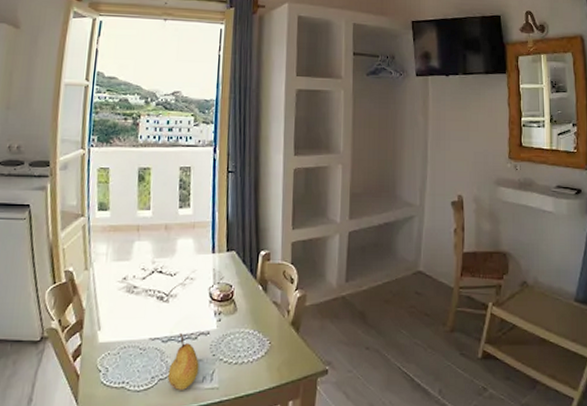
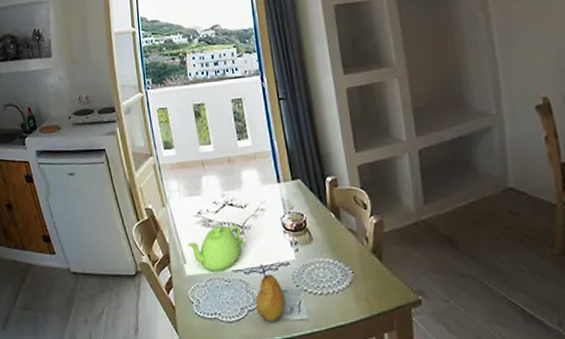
teapot: none [106,292,167,340] -> present [188,224,244,272]

